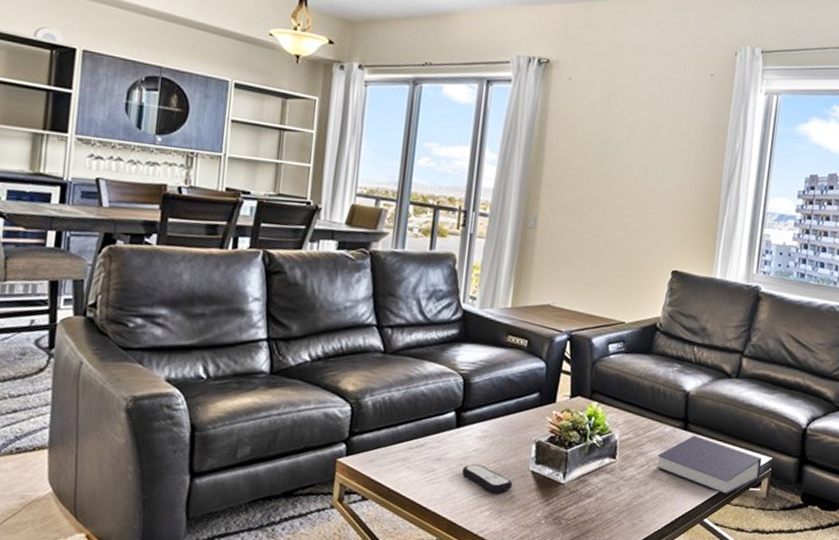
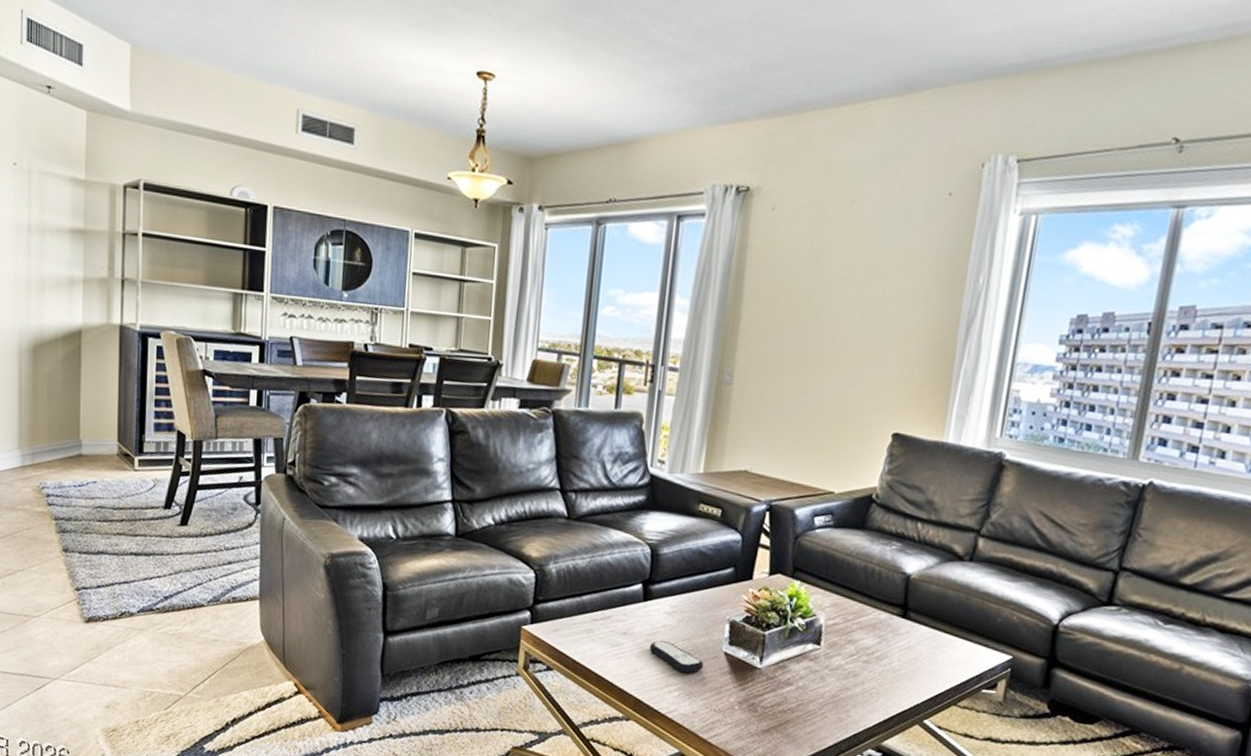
book: present [656,435,762,494] -> none [868,624,1000,694]

